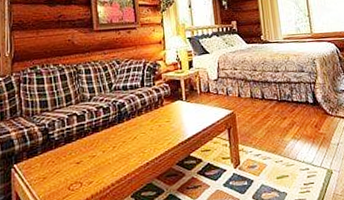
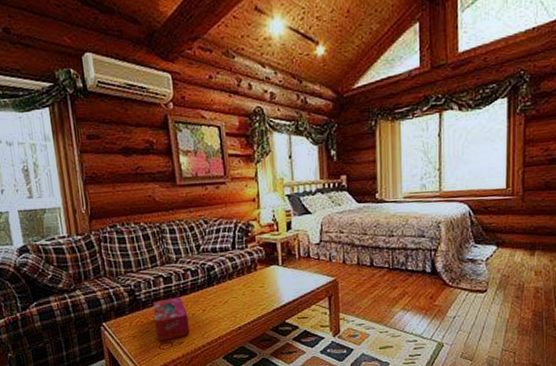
tissue box: none [65,134,100,183] -> present [152,297,190,342]

